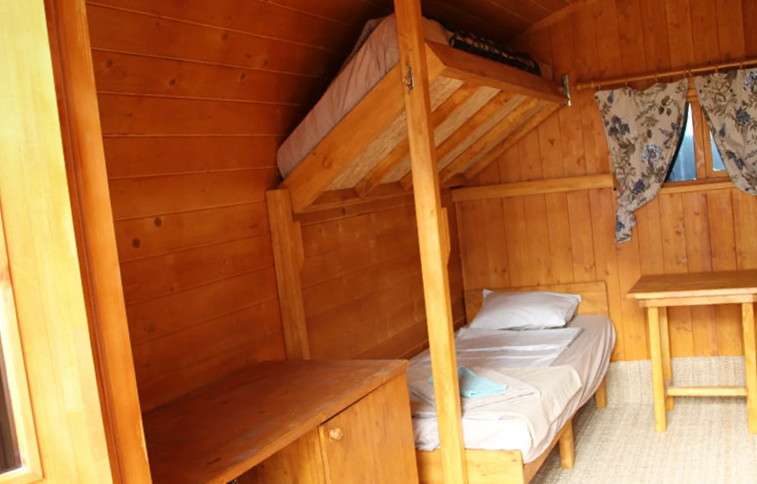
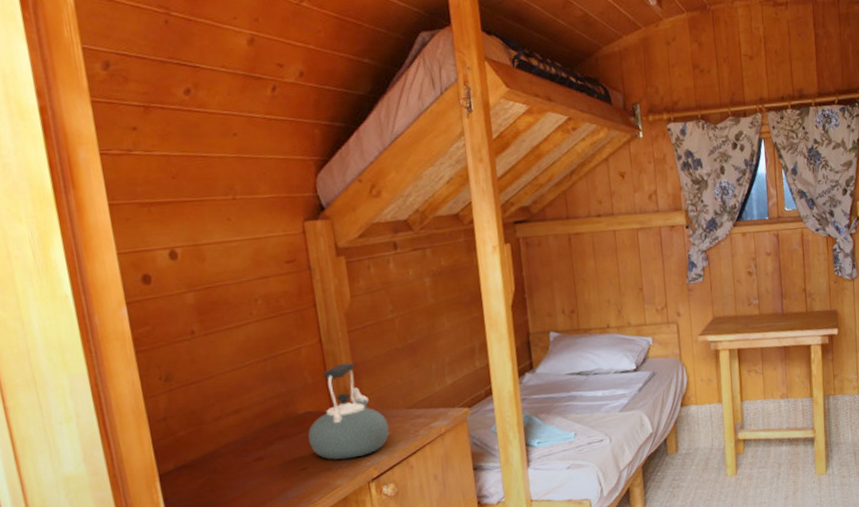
kettle: none [266,317,337,405] -> present [308,363,390,460]

